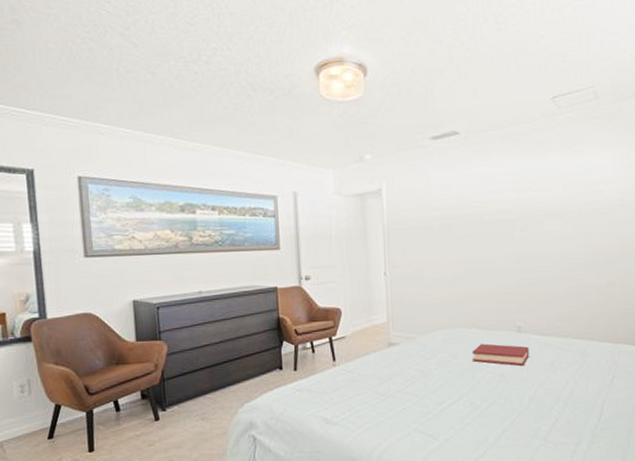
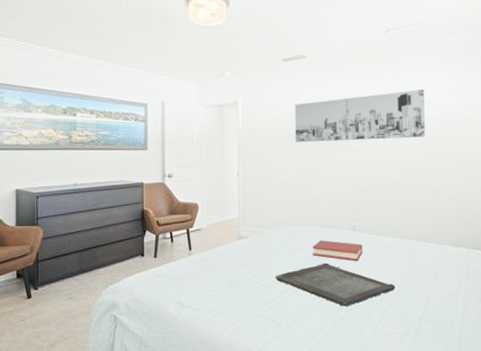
serving tray: none [431,369,567,416] -> present [275,263,396,306]
wall art: none [448,166,599,234] -> present [295,90,425,143]

